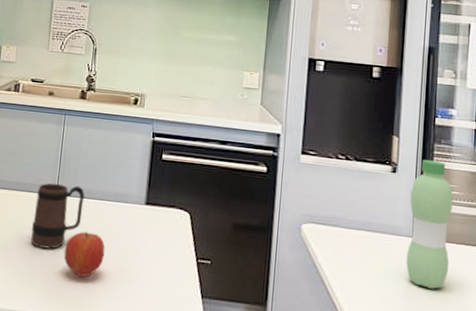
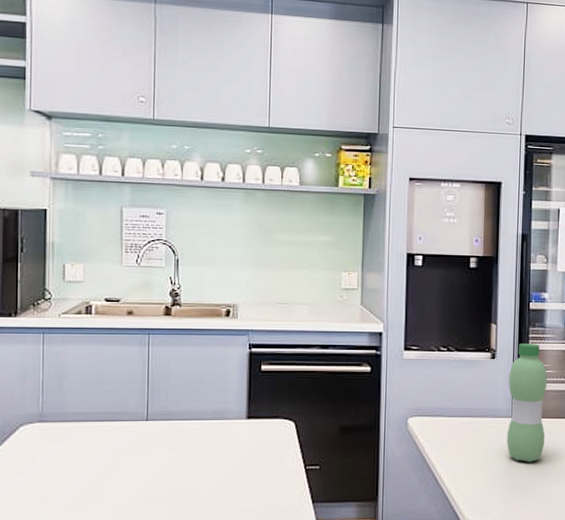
mug: present [31,183,85,249] -> none [121,408,179,478]
apple: present [63,231,105,277] -> none [161,454,207,501]

